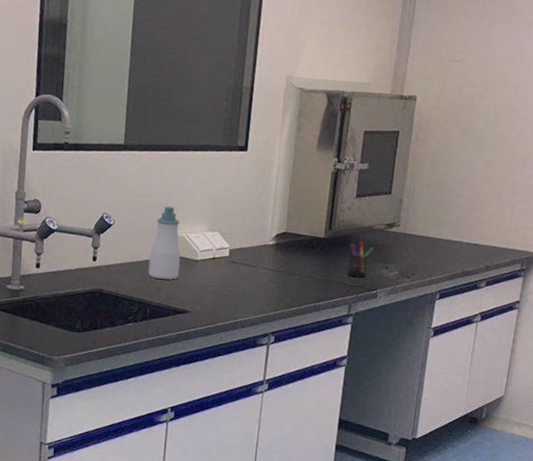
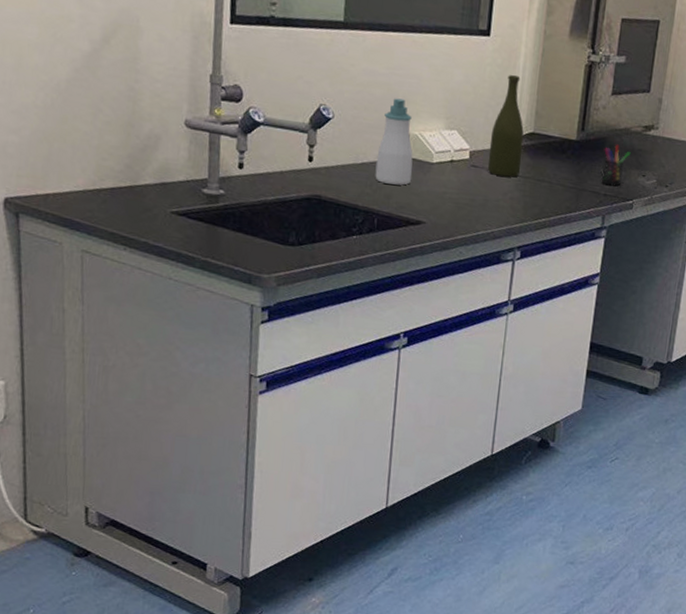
bottle: none [245,183,278,271] -> present [488,75,525,177]

